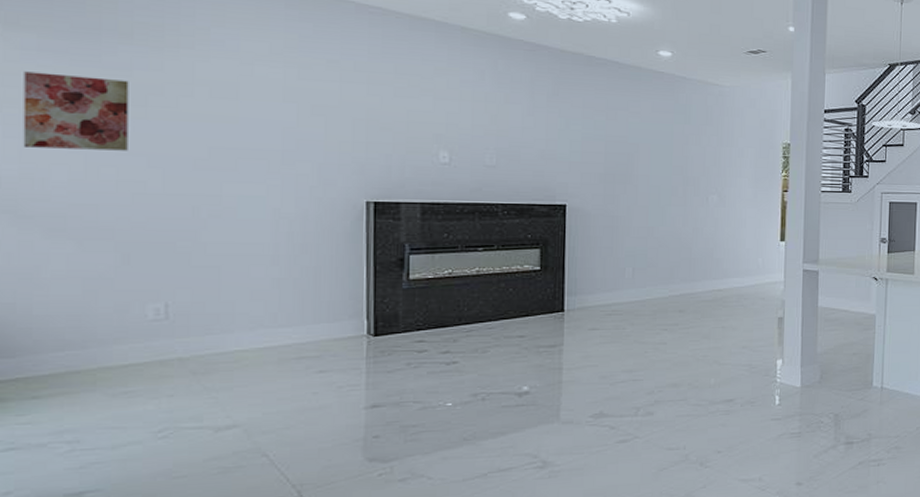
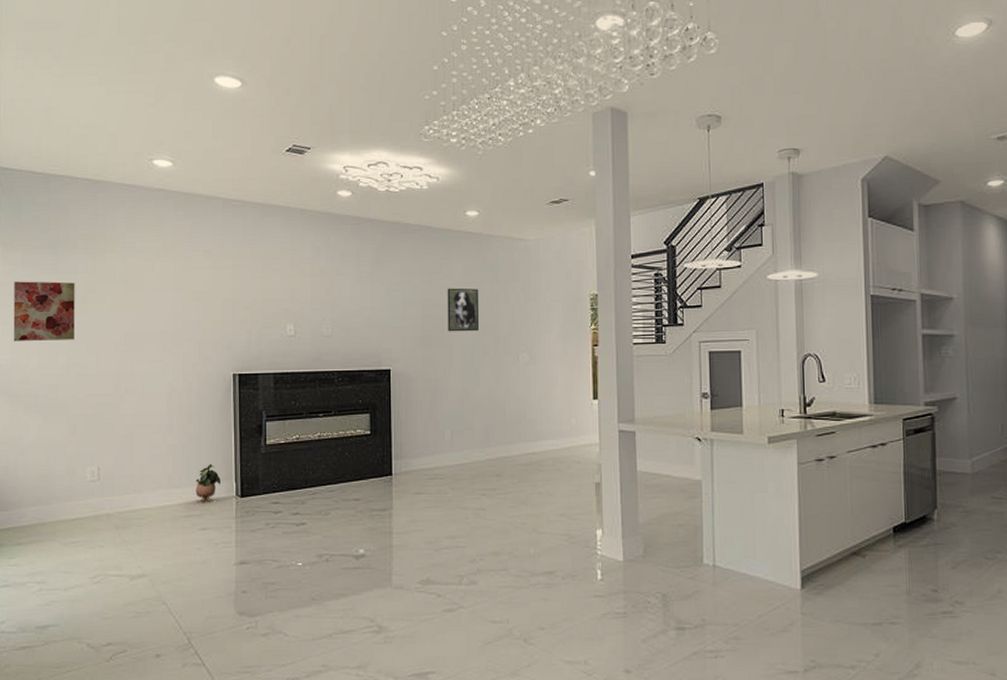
potted plant: none [311,299,346,343] -> present [196,463,220,503]
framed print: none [633,126,669,171] -> present [447,288,480,332]

